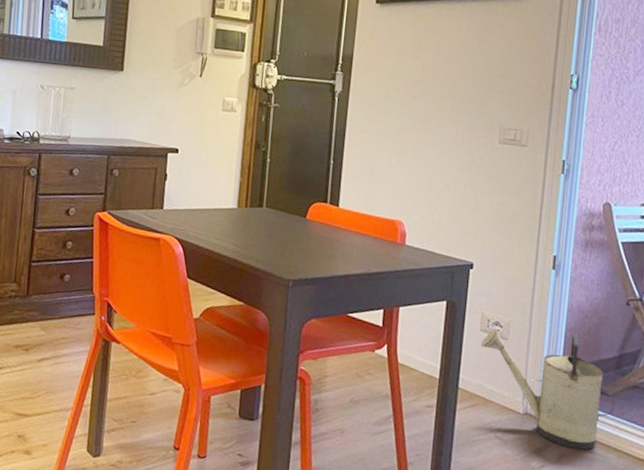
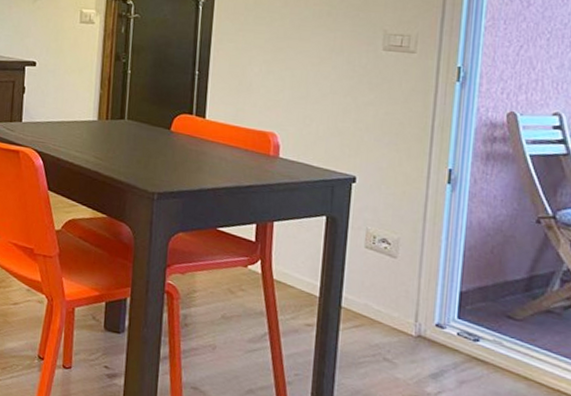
watering can: present [480,328,615,450] -> none [365,245,524,377]

